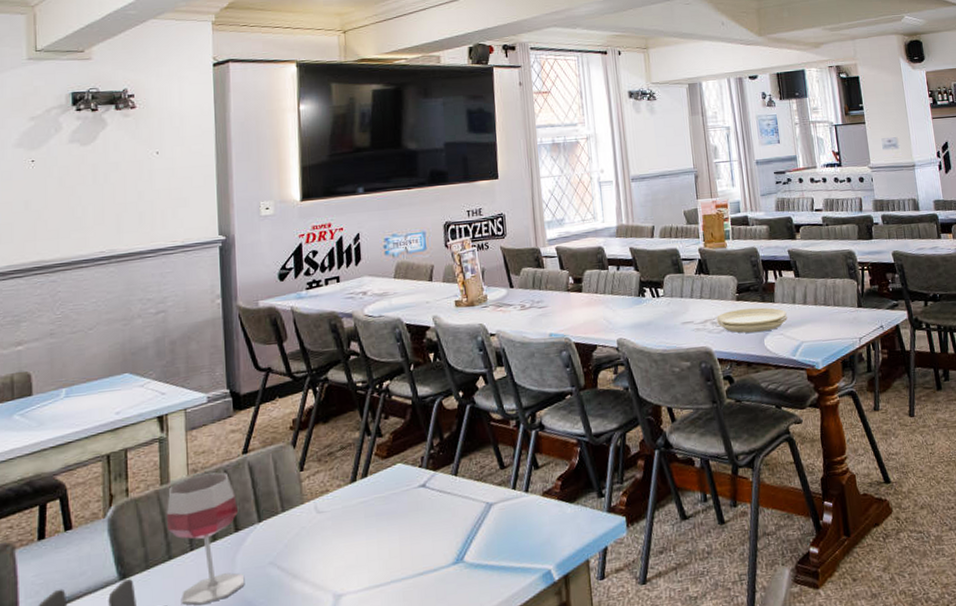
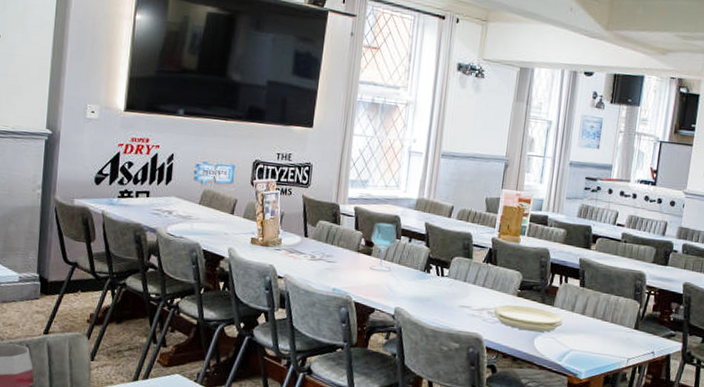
wine glass: none [577,256,605,307] -> present [370,222,397,273]

